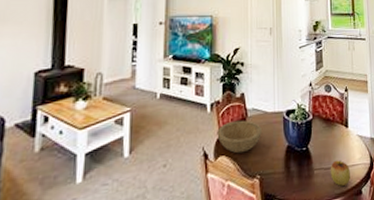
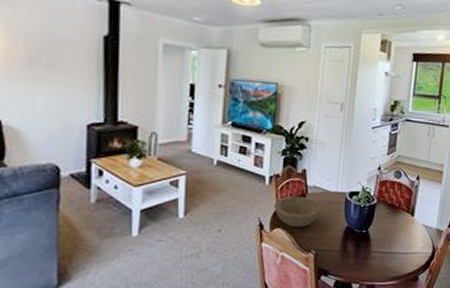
apple: present [330,159,350,186] -> none [388,246,409,270]

